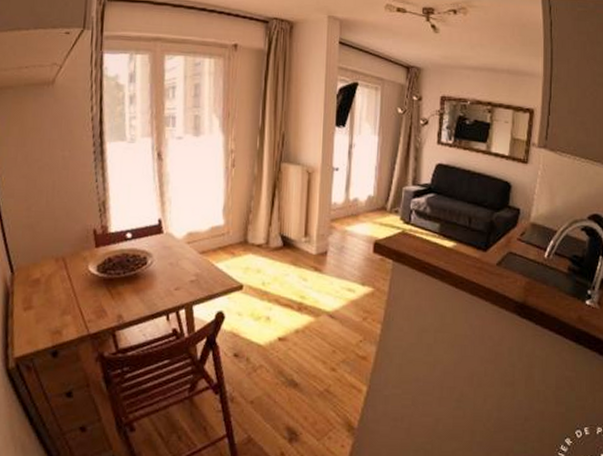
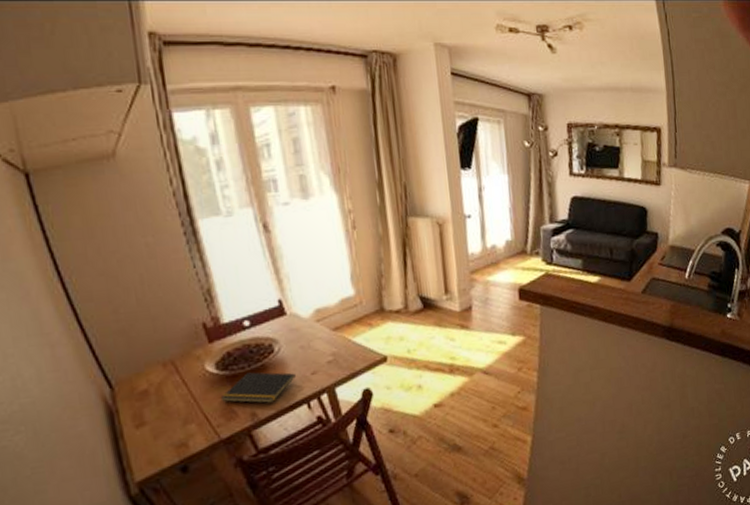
notepad: none [95,279,161,309] -> present [220,372,296,404]

